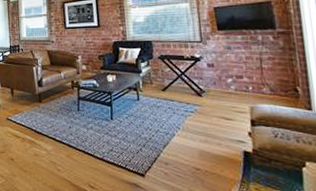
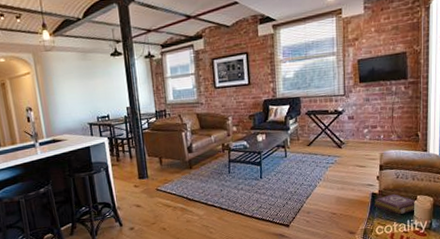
book: none [247,156,307,183] -> present [374,194,417,215]

